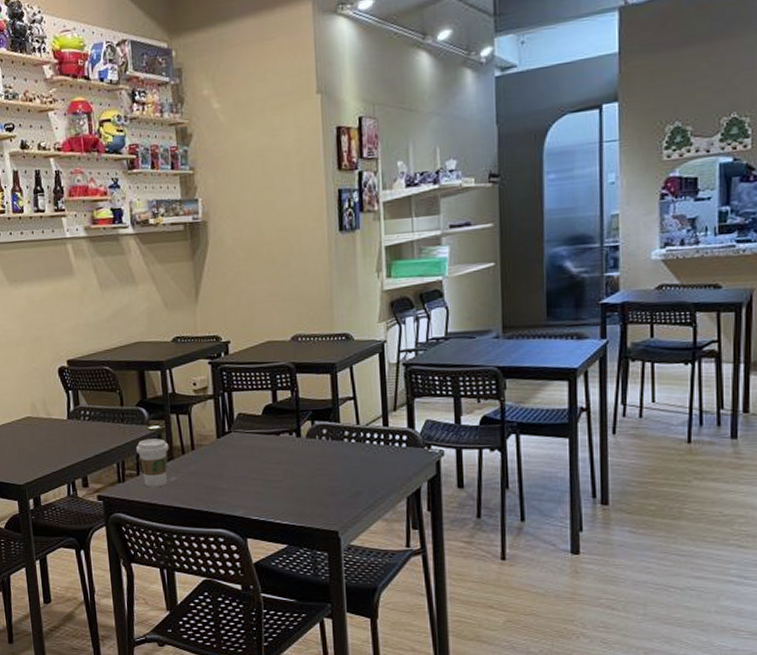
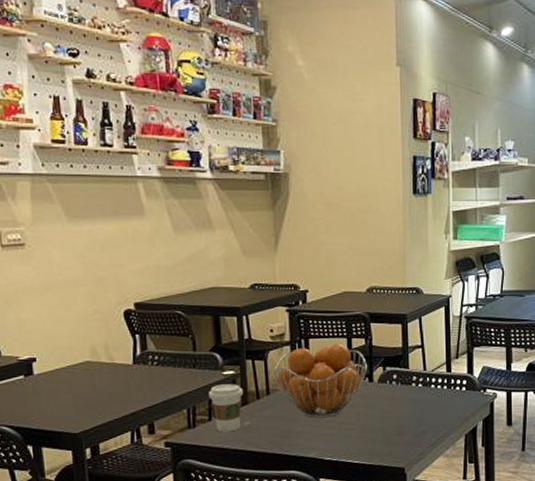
fruit basket: none [197,397,294,475] -> present [273,344,367,419]

